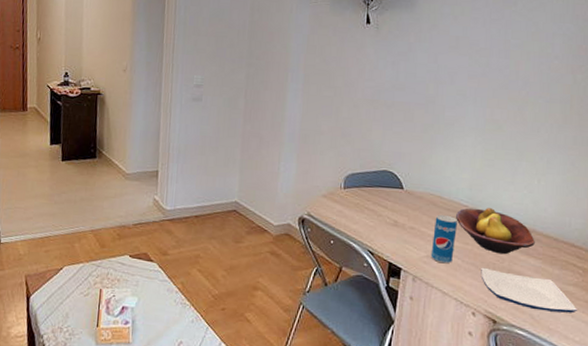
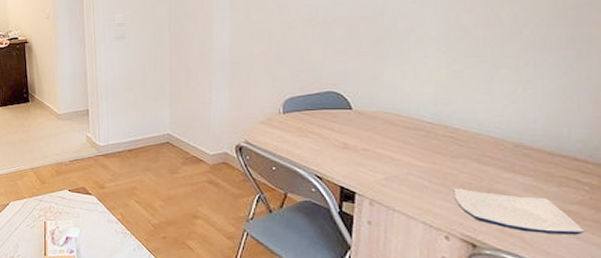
beverage can: present [430,214,457,264] -> none [390,133,420,186]
fruit bowl: present [456,208,535,255] -> none [418,123,522,173]

